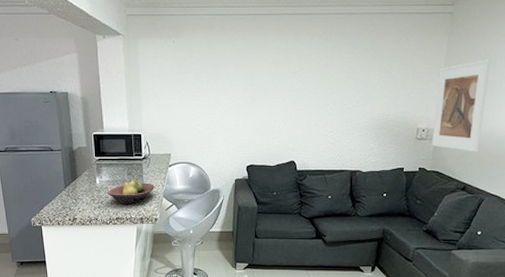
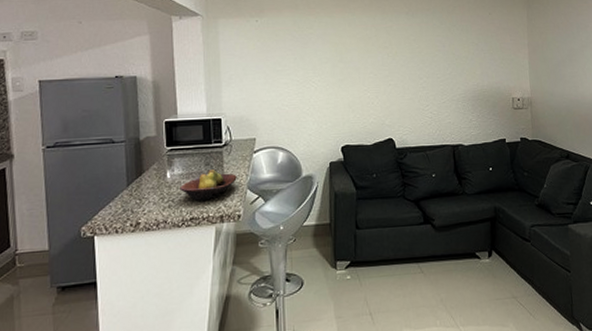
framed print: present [432,59,491,152] -> none [524,30,575,119]

